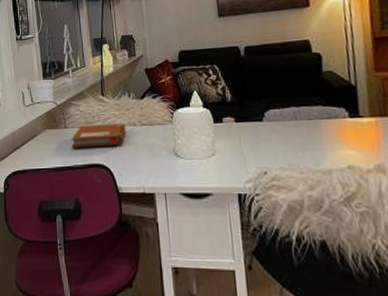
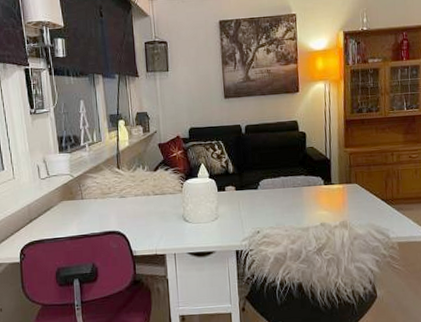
notebook: present [71,123,126,148] -> none [88,193,140,218]

